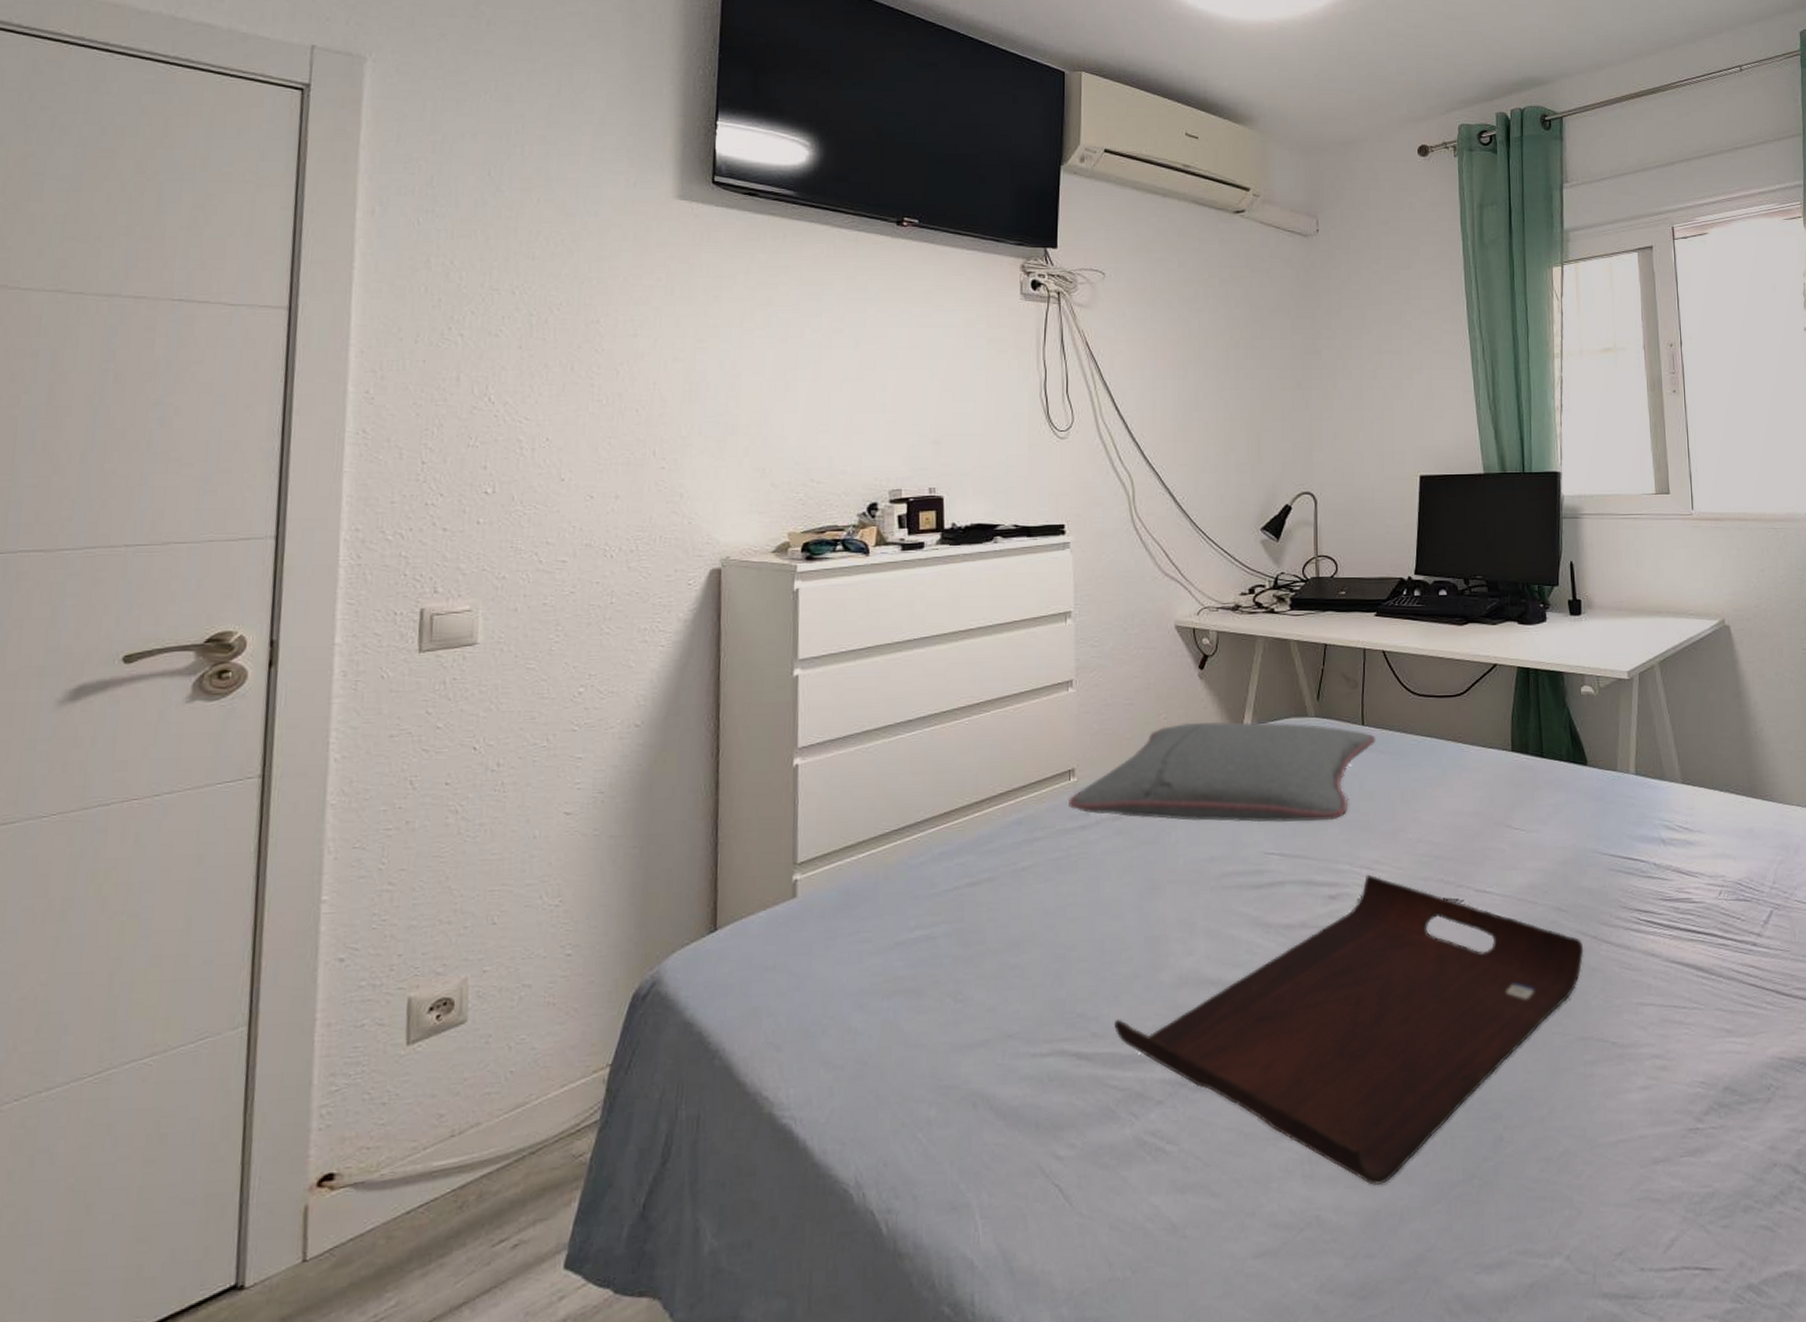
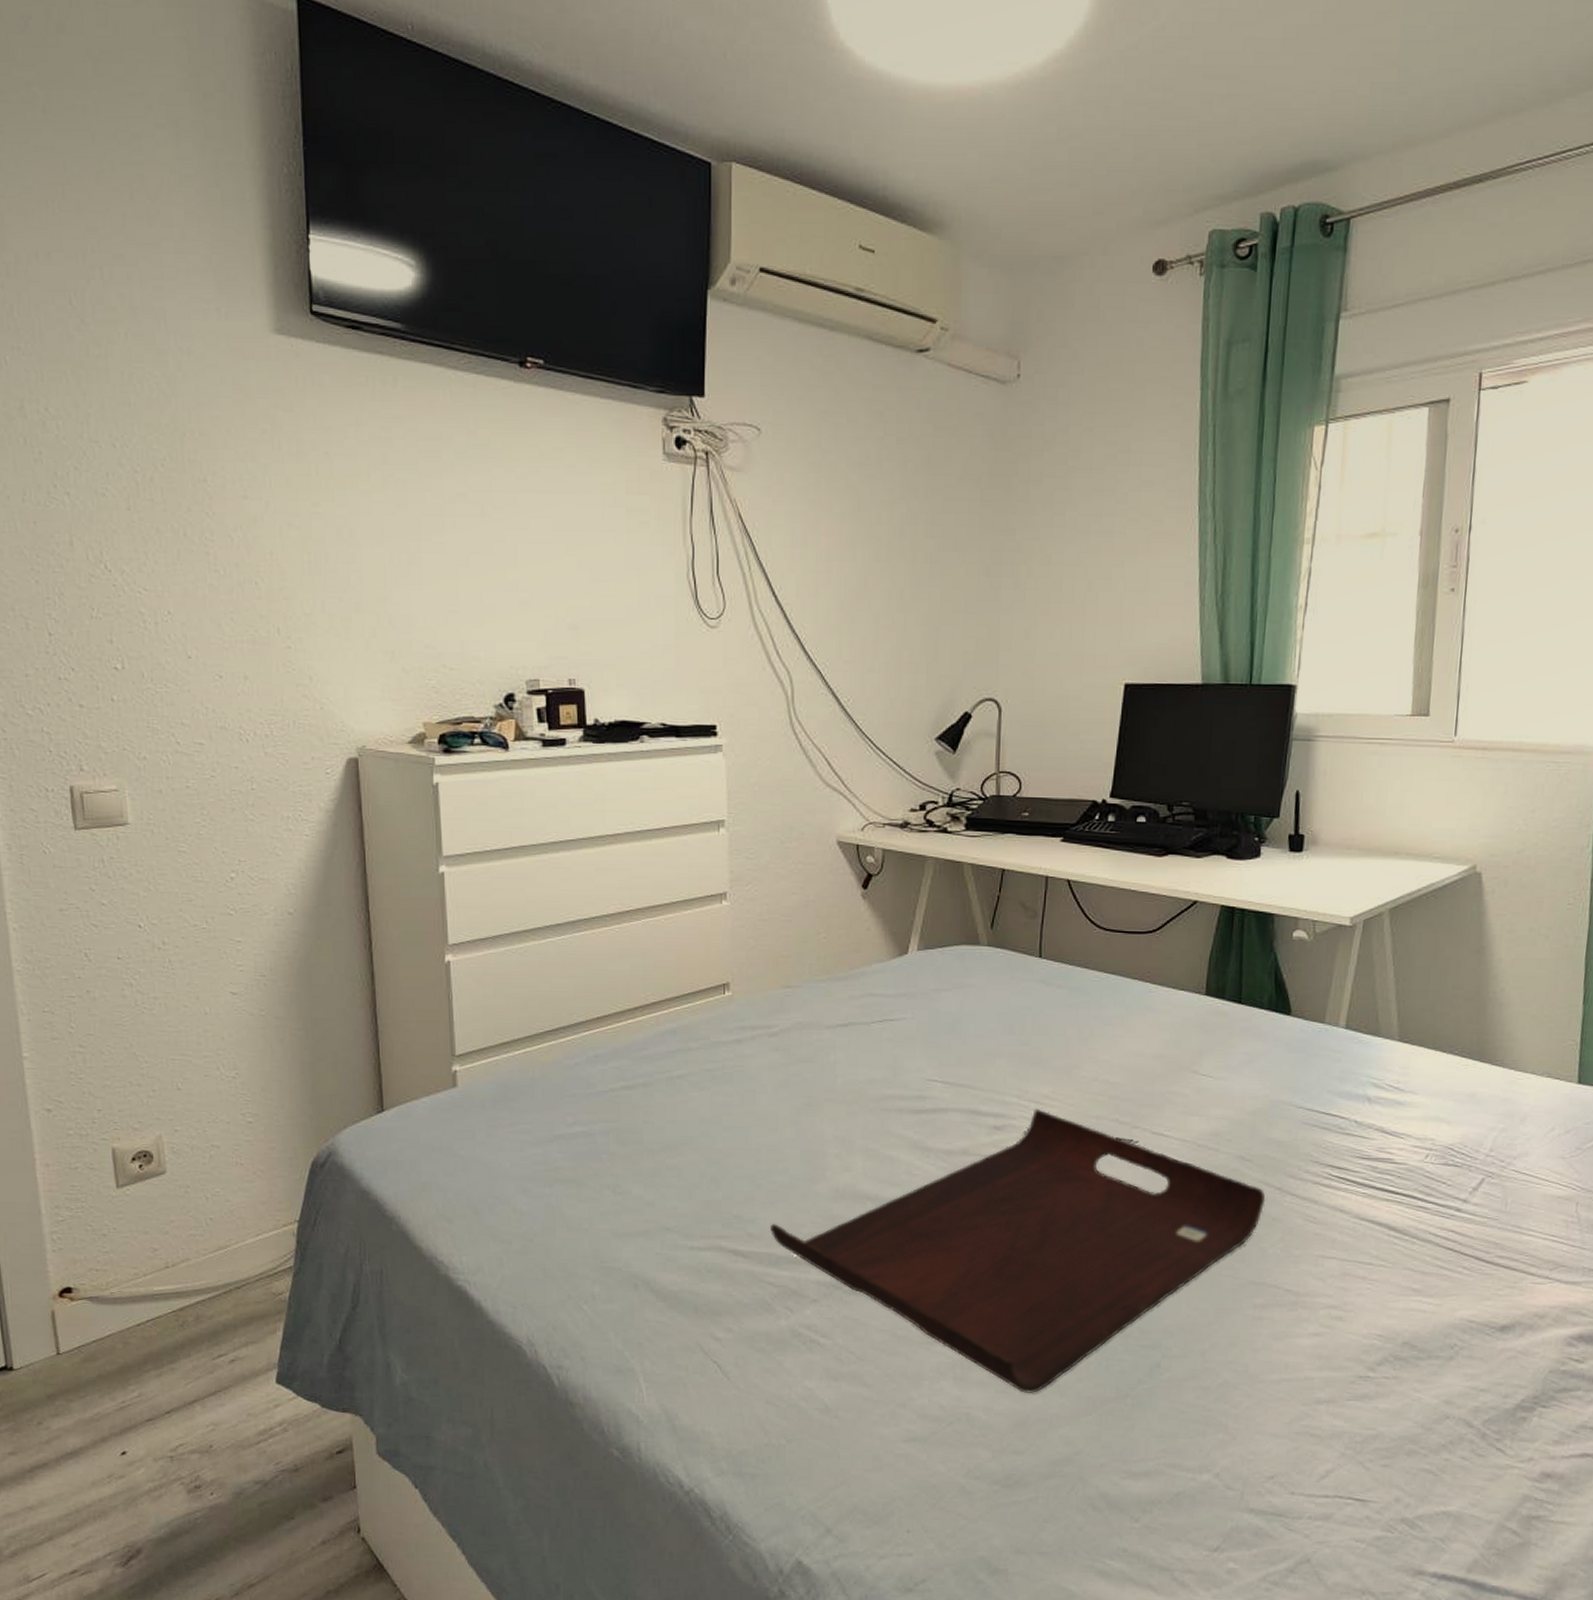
pillow: present [1069,721,1376,823] -> none [724,943,1054,1053]

